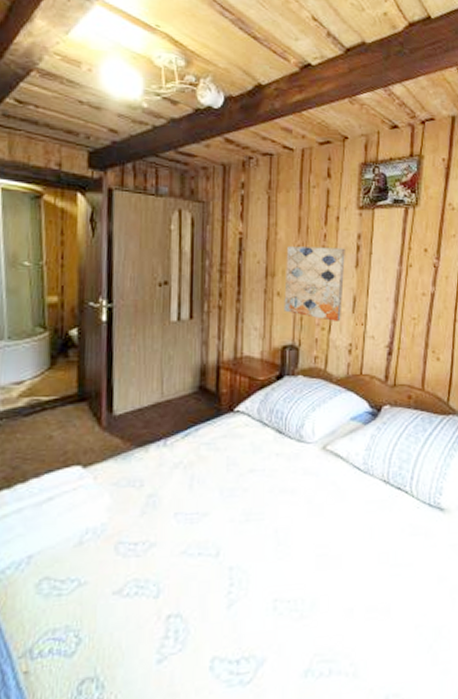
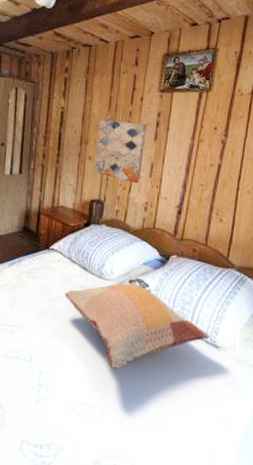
decorative pillow: none [256,437,433,553] -> present [64,278,209,370]

